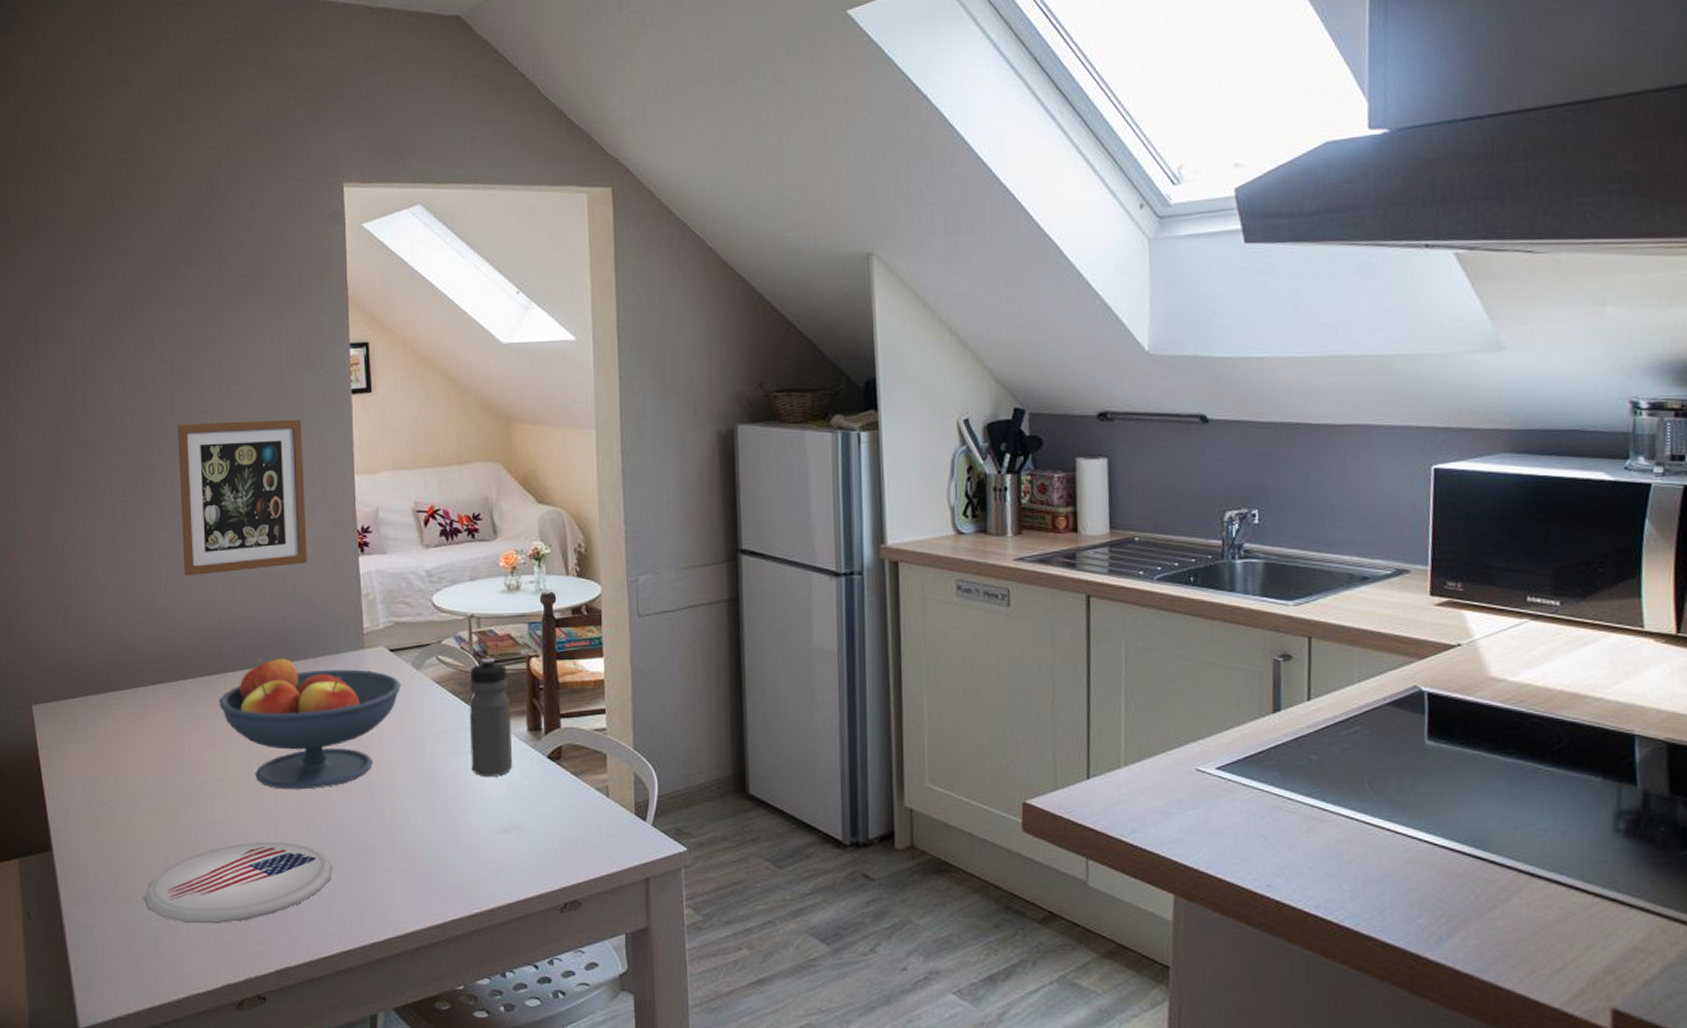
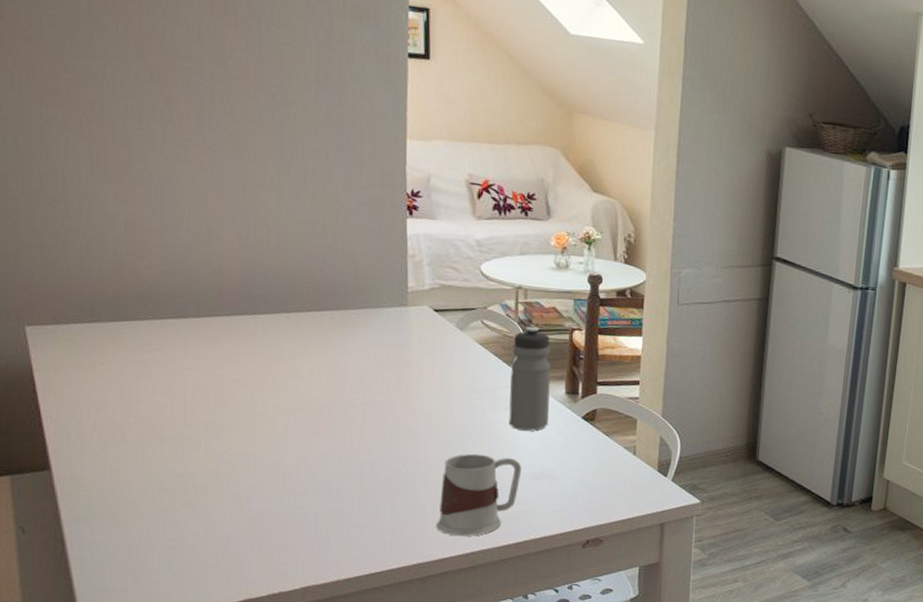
plate: present [143,841,333,924] -> none [157,474,364,546]
picture frame: present [177,419,307,577] -> none [206,58,352,219]
fruit bowl: present [219,658,402,790] -> none [247,303,444,430]
mug: none [405,807,489,904] -> present [436,453,522,536]

